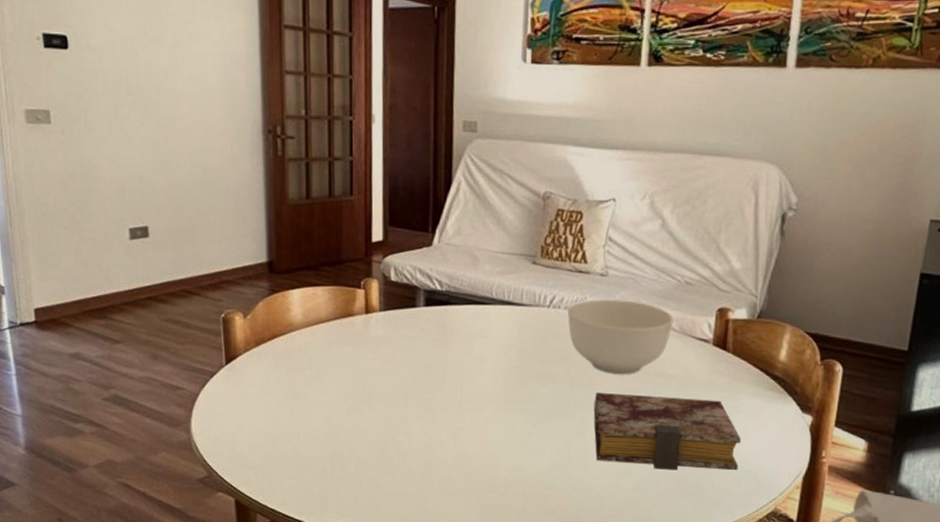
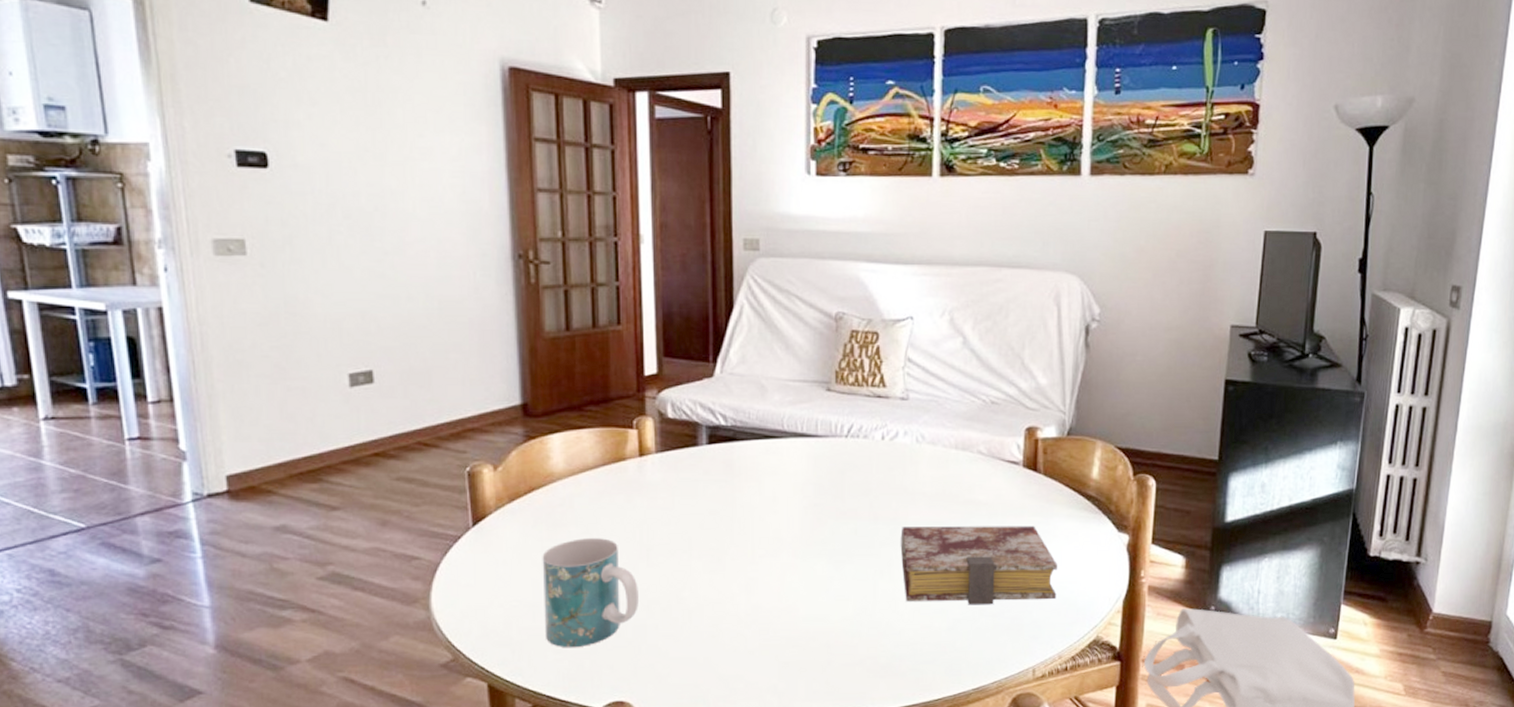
mug: none [281,382,361,476] -> present [542,538,638,648]
bowl: present [568,299,674,374] -> none [868,425,981,504]

